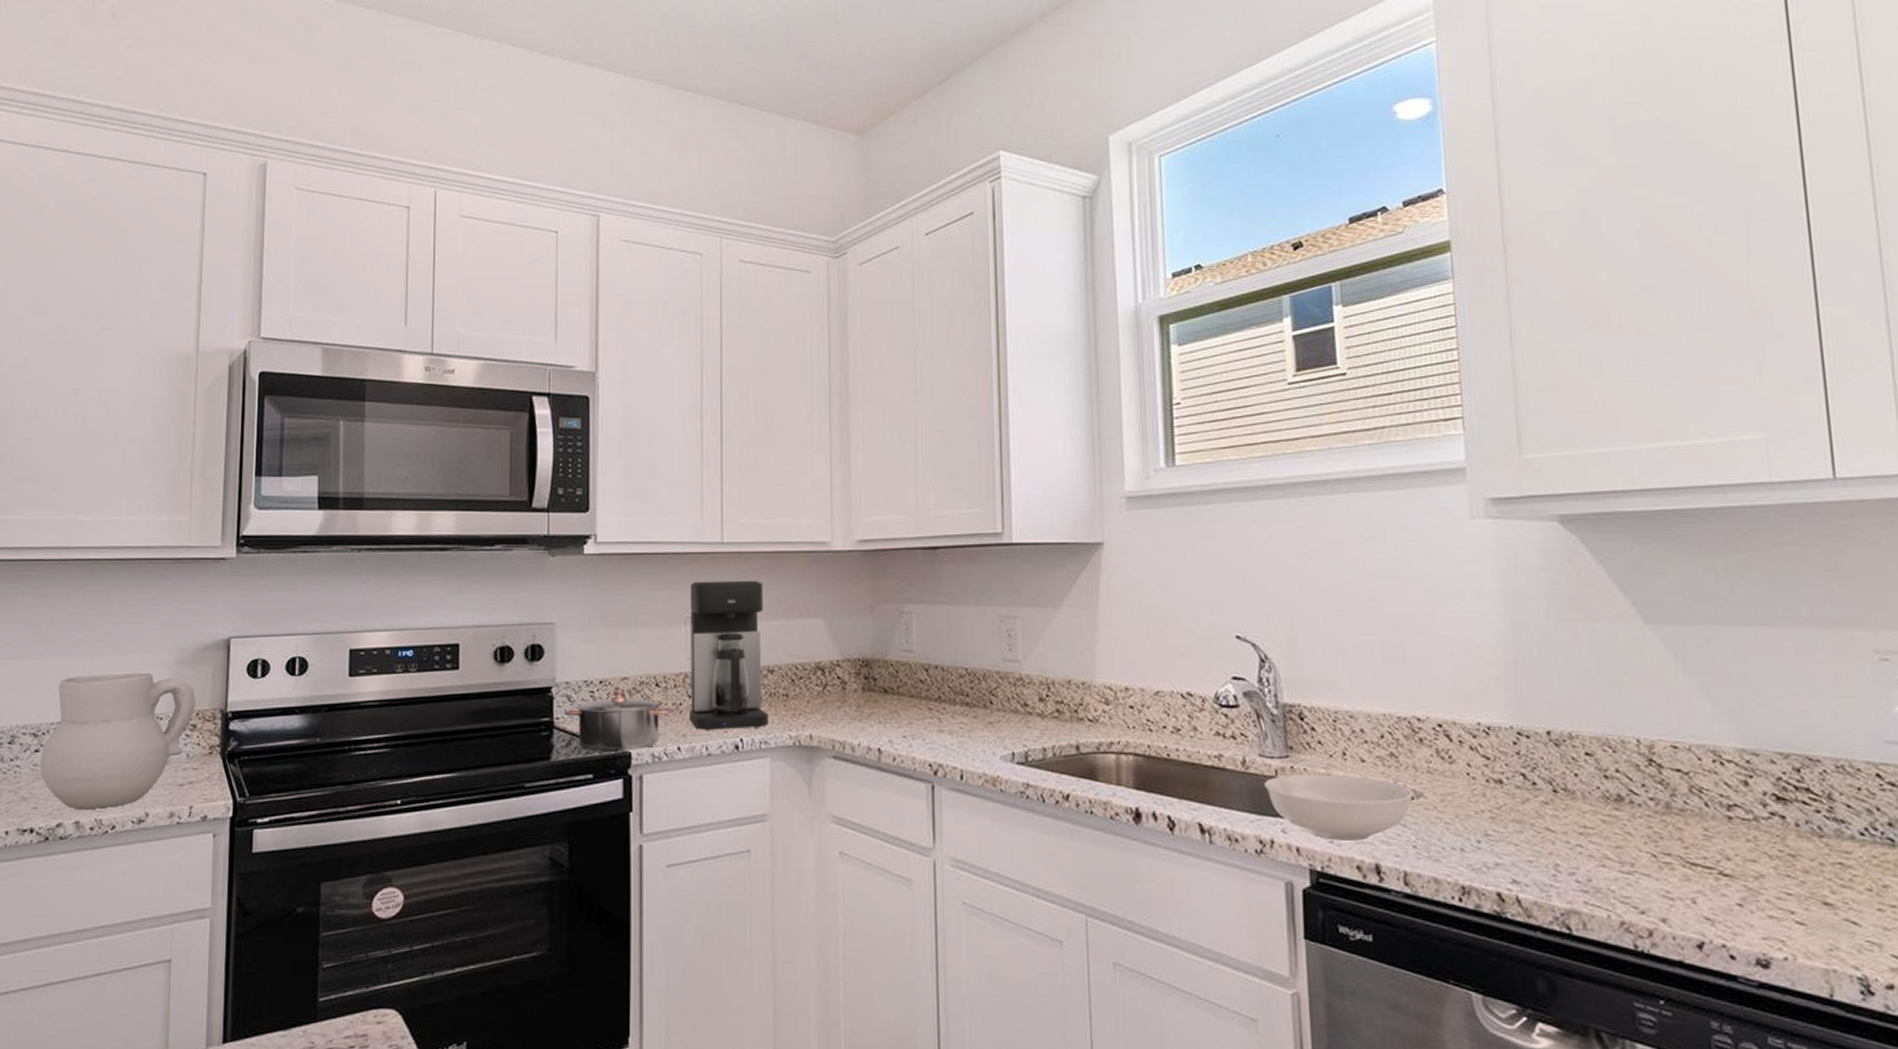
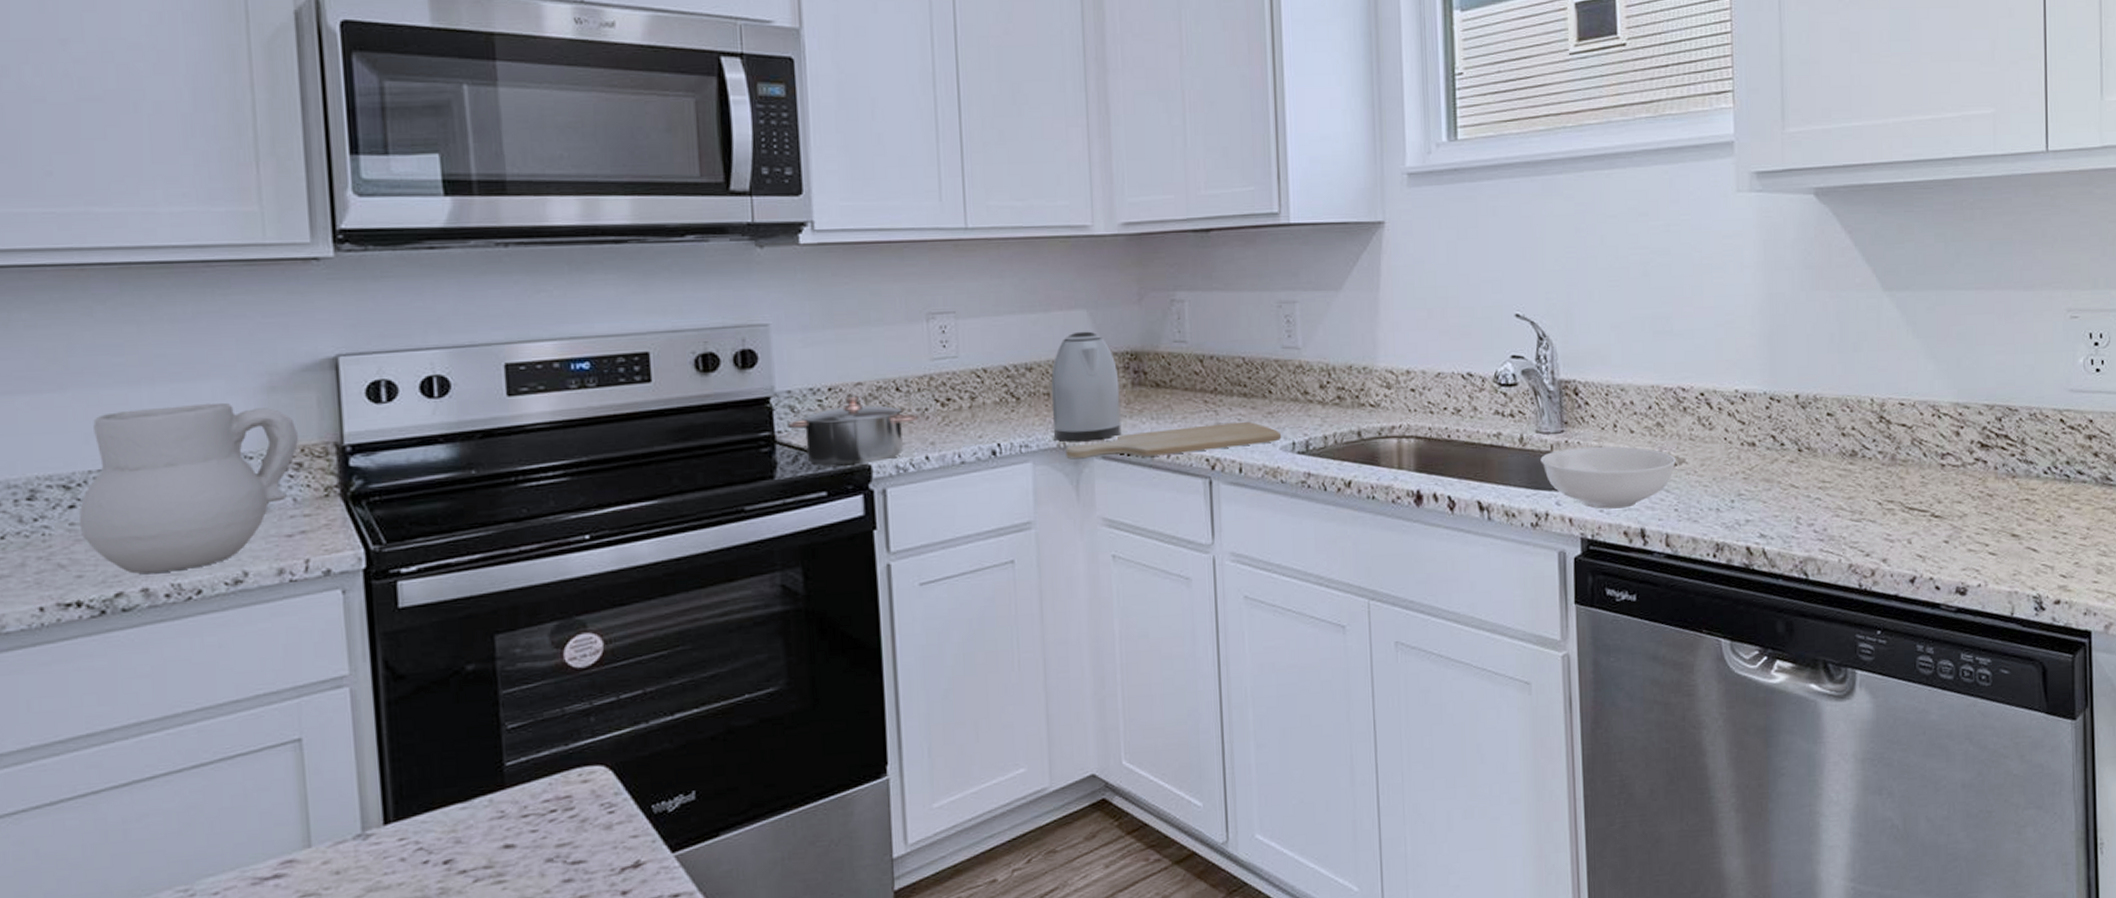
coffee maker: present [689,580,769,731] -> none [931,269,1029,437]
kettle: none [789,638,852,741] -> present [1050,331,1122,442]
chopping board: none [800,730,1002,759] -> present [1065,421,1282,460]

